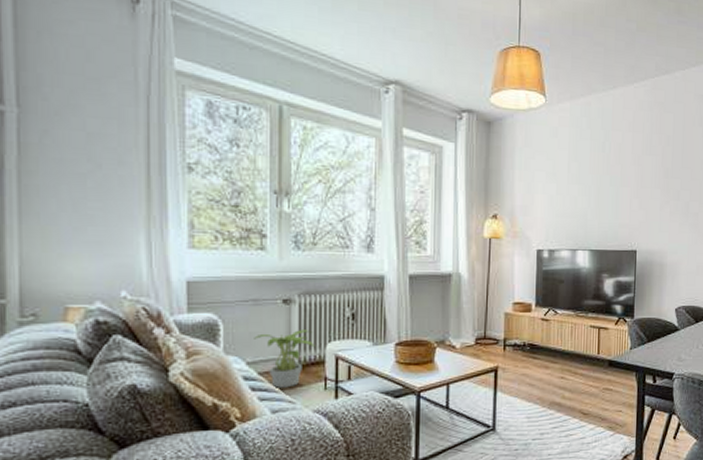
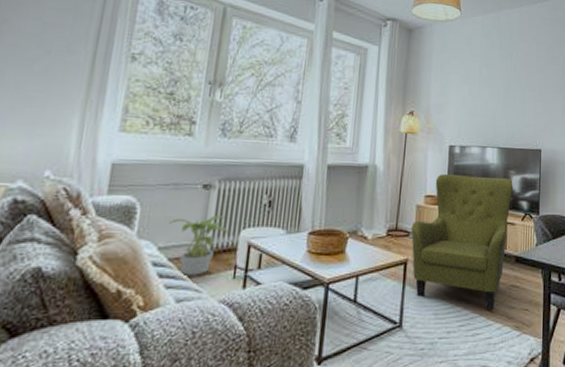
armchair: none [500,280,606,412] -> present [410,174,513,310]

